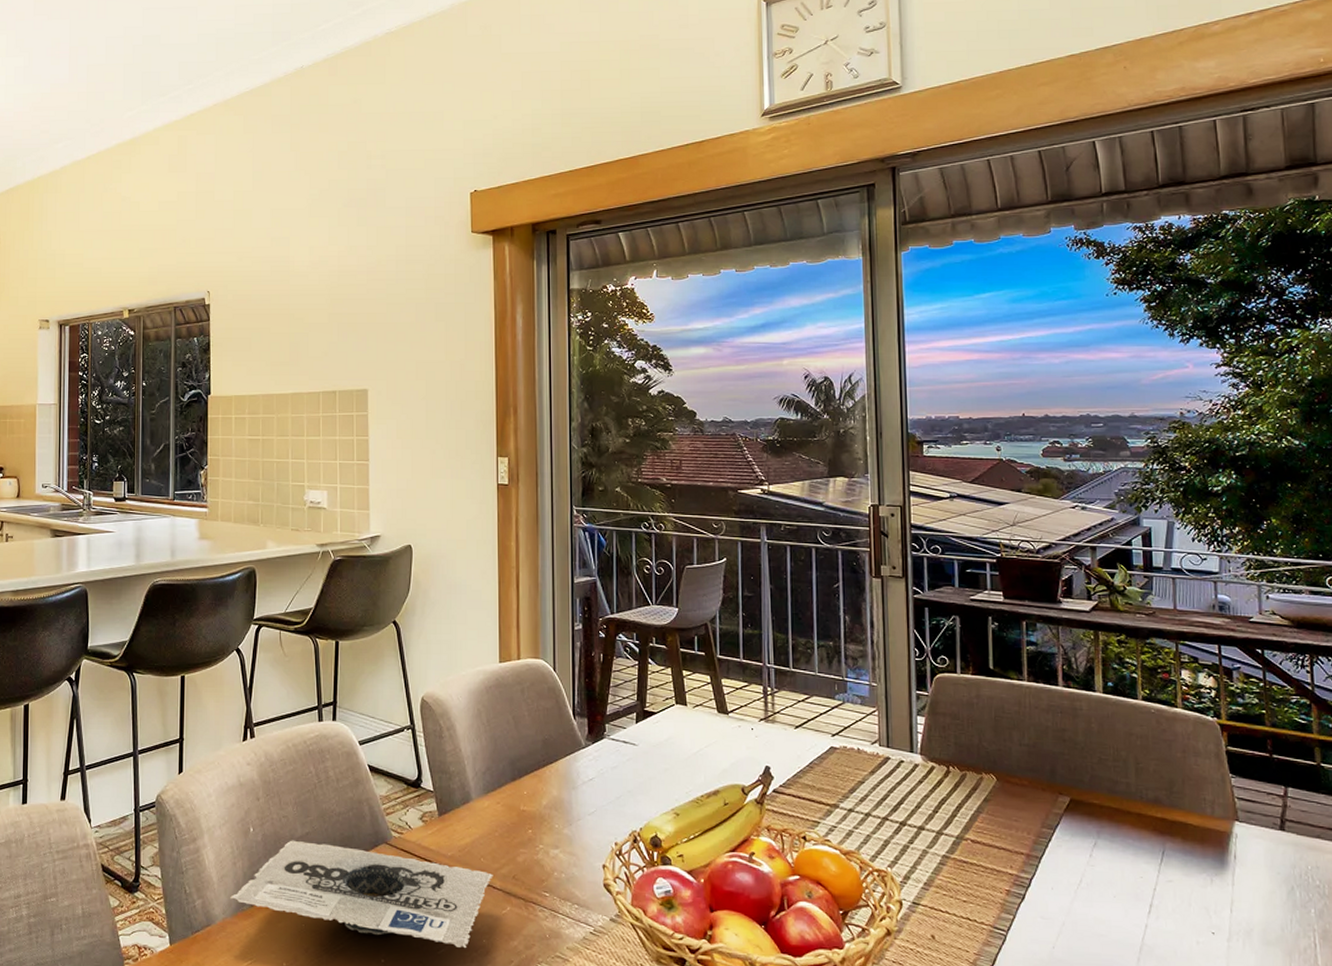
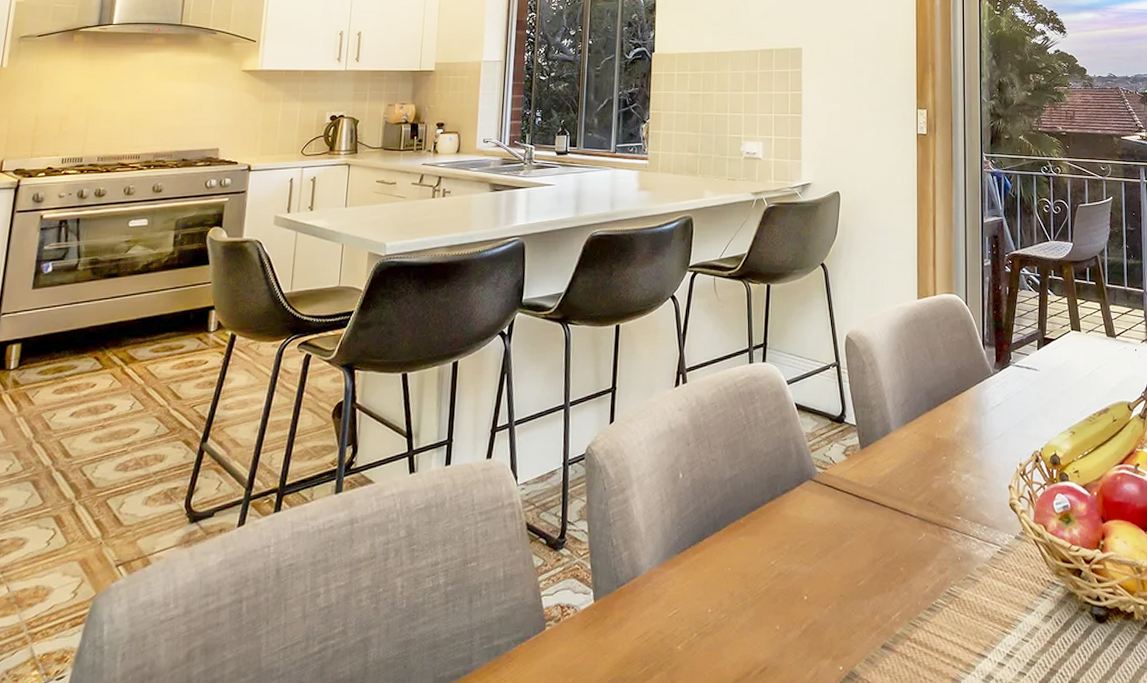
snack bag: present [230,840,493,949] -> none [657,483,910,578]

